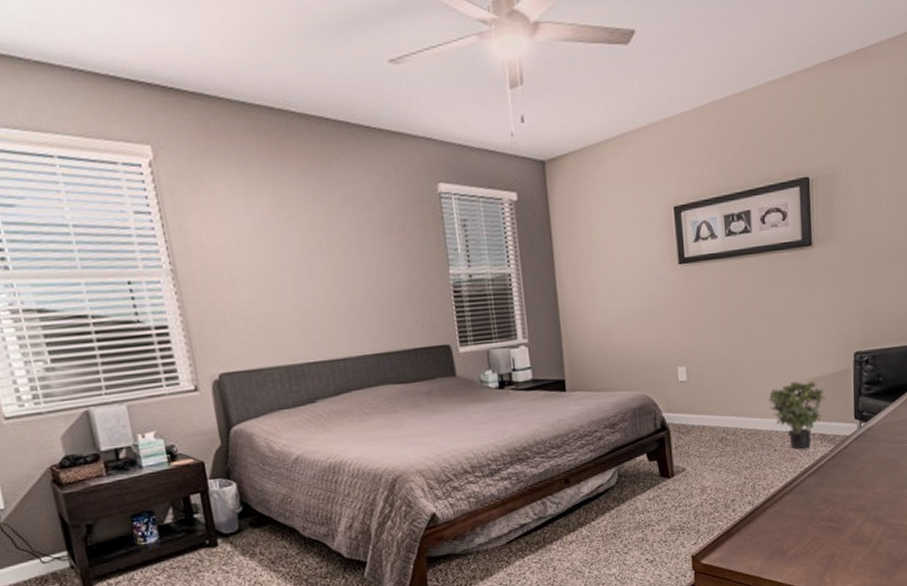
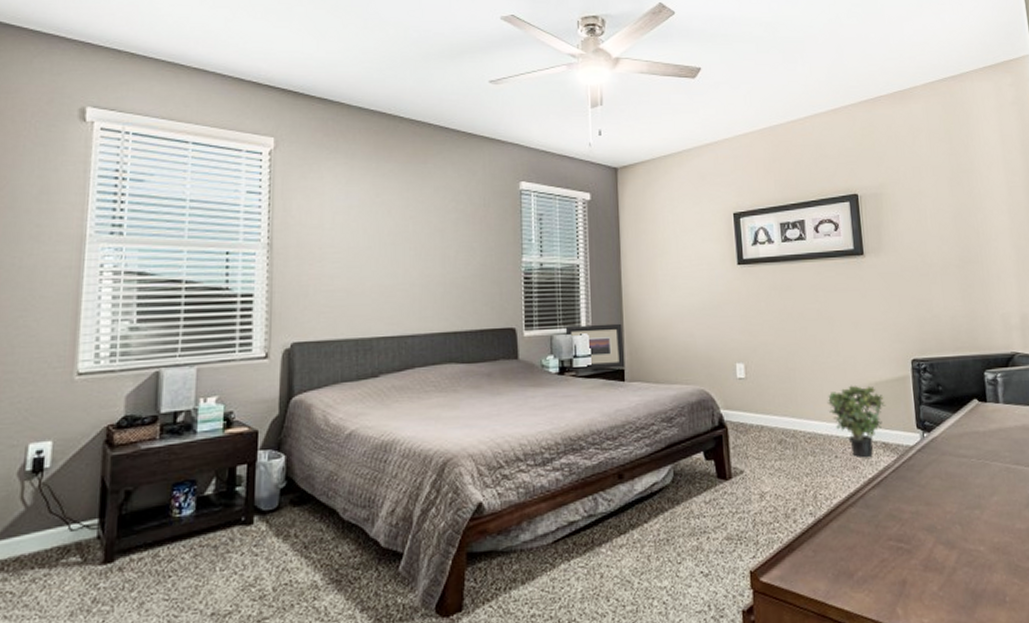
picture frame: none [501,333,566,384] -> present [565,323,626,371]

